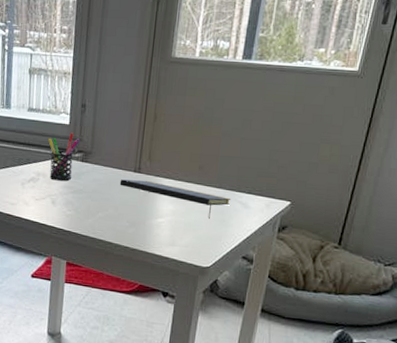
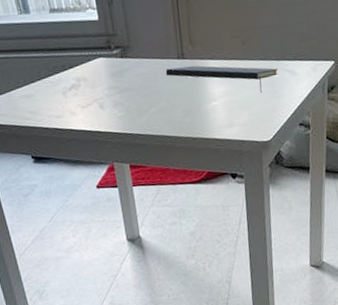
pen holder: present [47,132,81,181] -> none [79,28,115,84]

